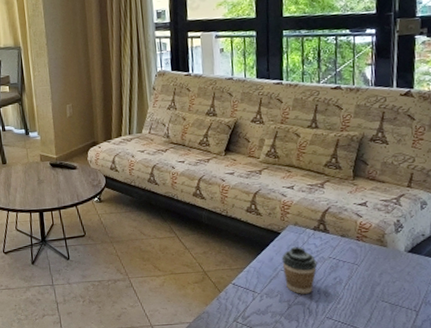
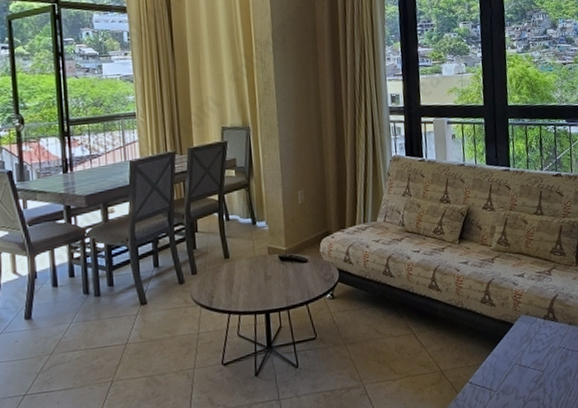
coffee cup: present [281,247,318,294] -> none [515,337,549,389]

